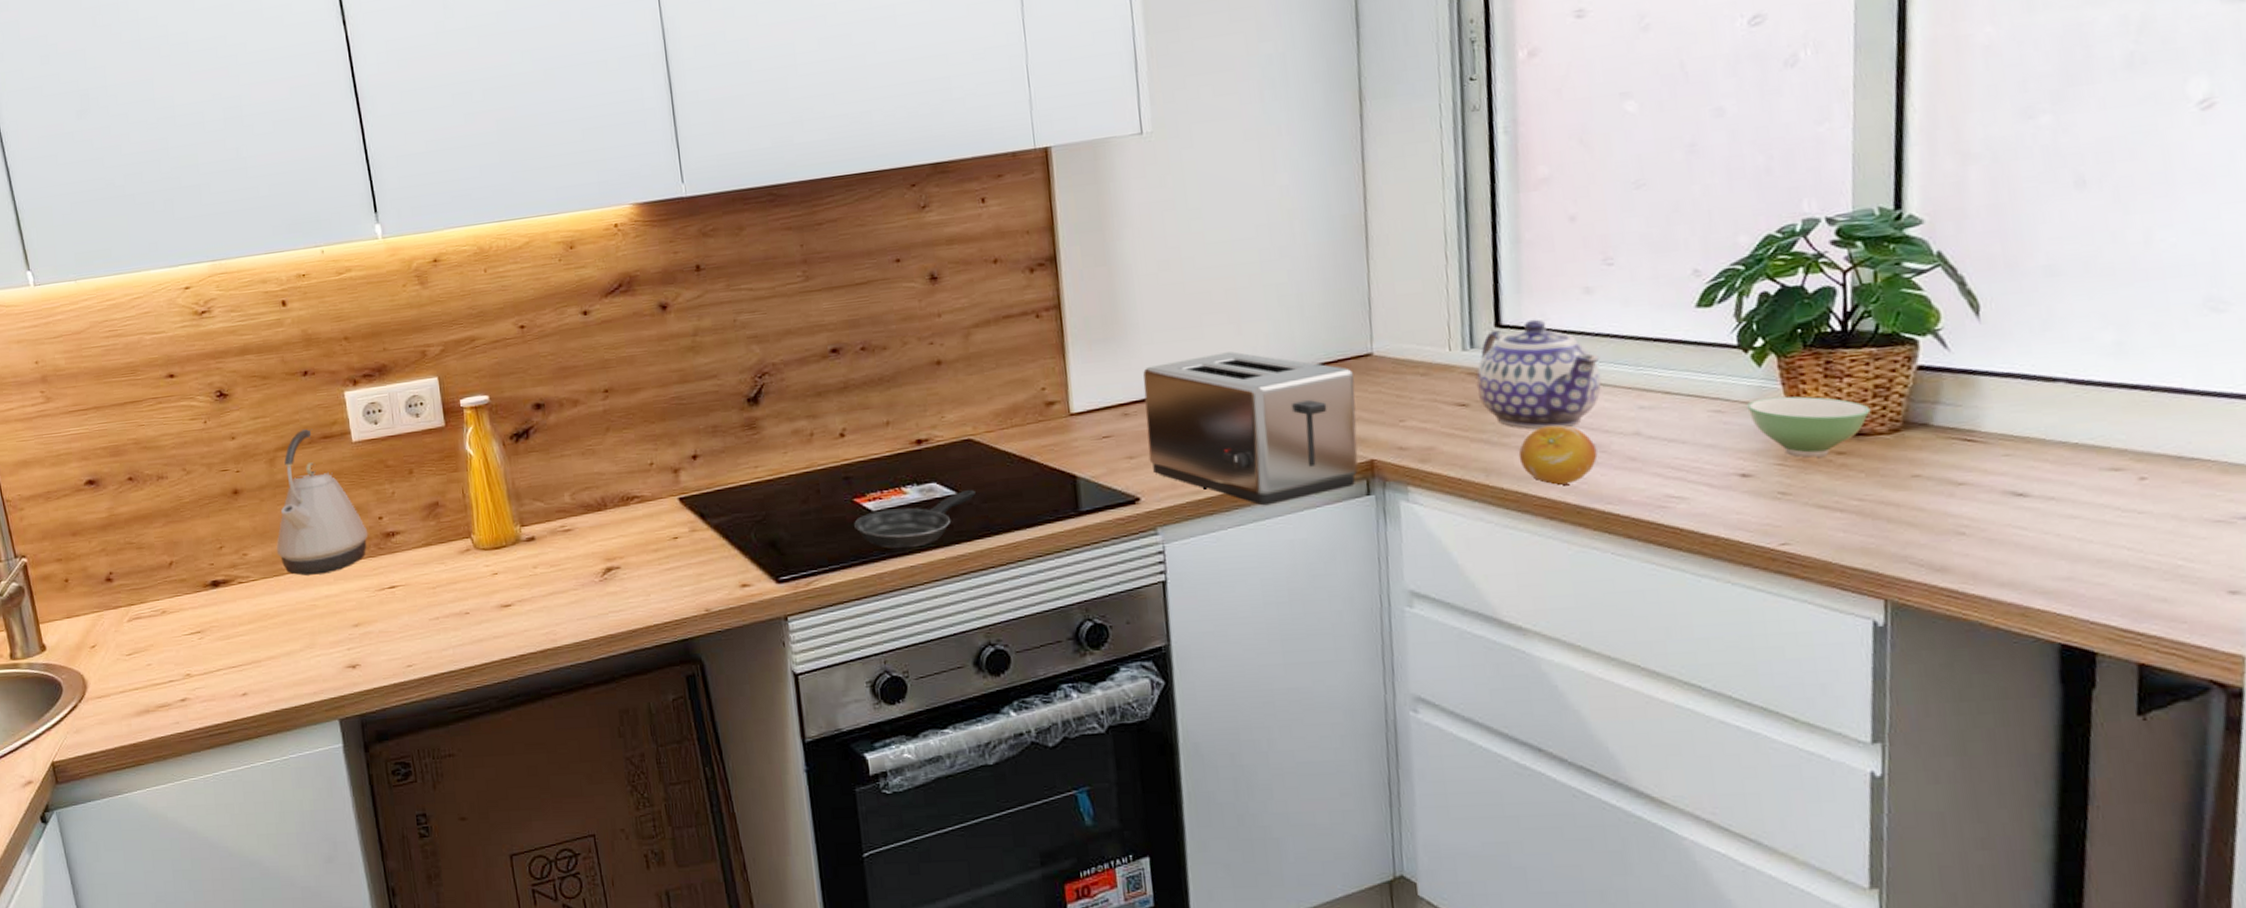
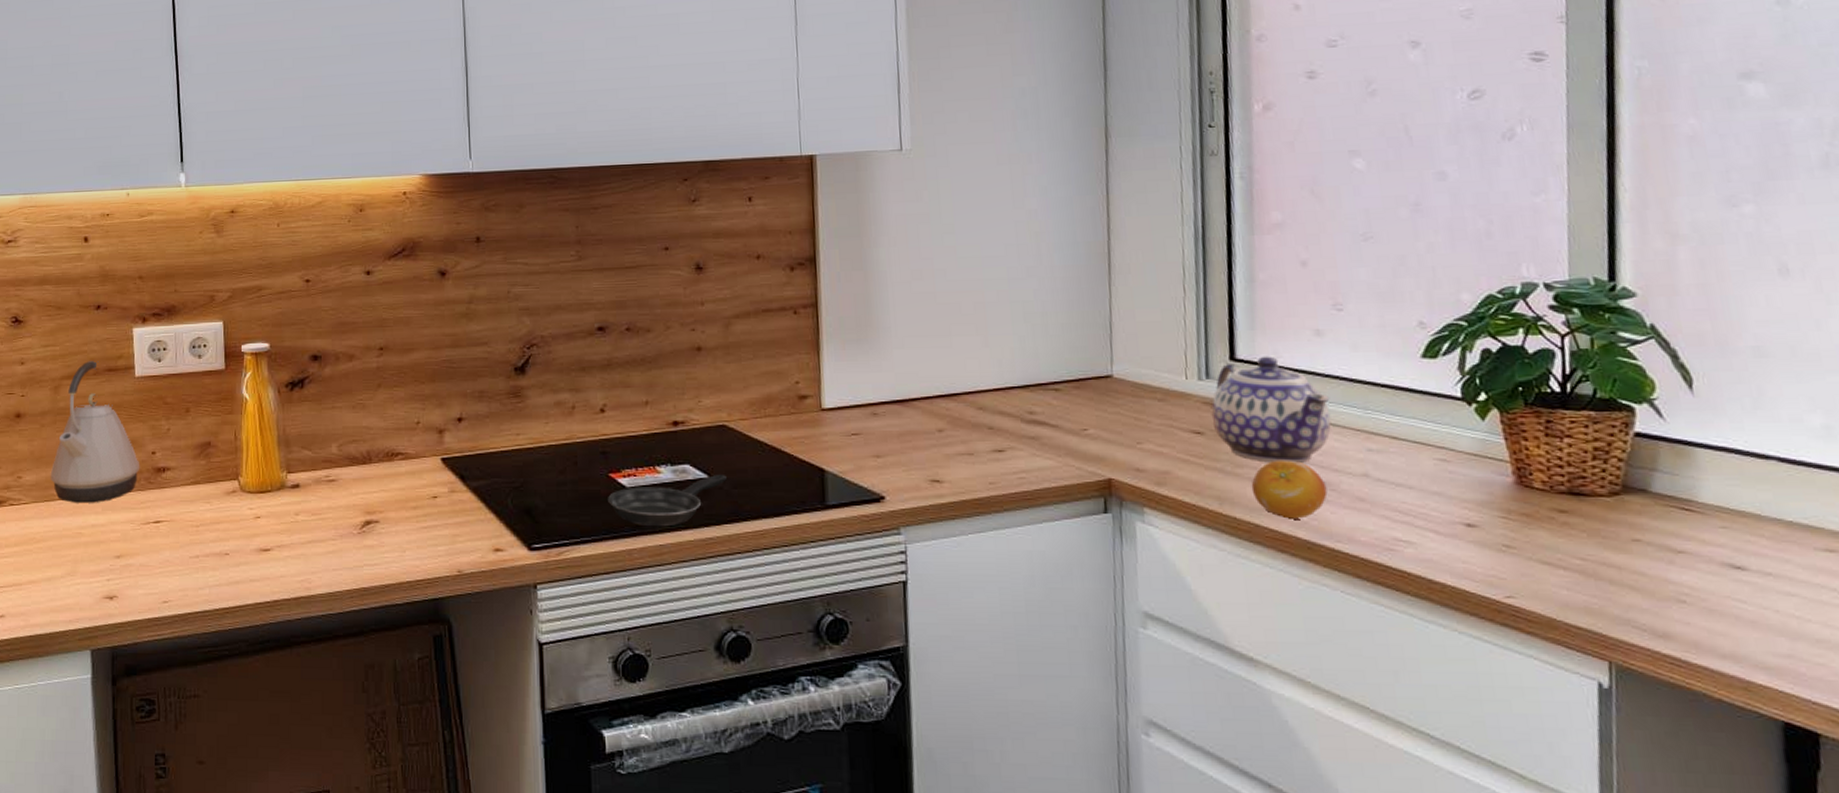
toaster: present [1143,351,1359,506] -> none [893,362,1097,515]
bowl: present [1746,396,1871,458] -> none [1470,451,1591,513]

